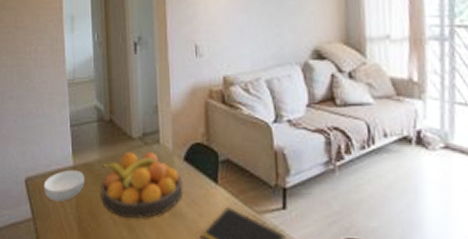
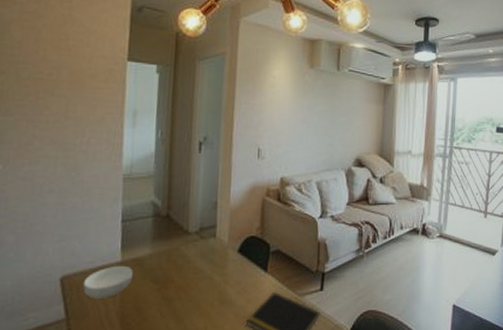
fruit bowl: present [101,152,183,219] -> none [149,245,235,309]

